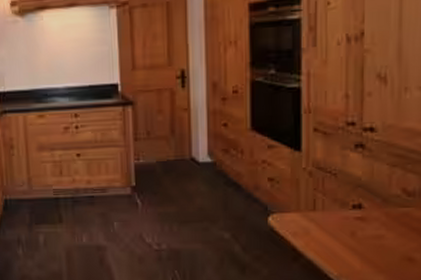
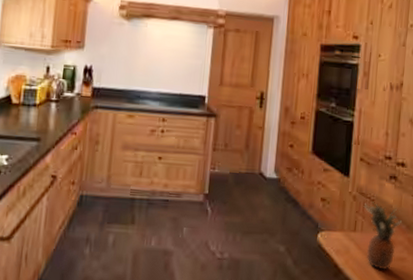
fruit: none [321,175,375,250] -> present [362,200,402,270]

